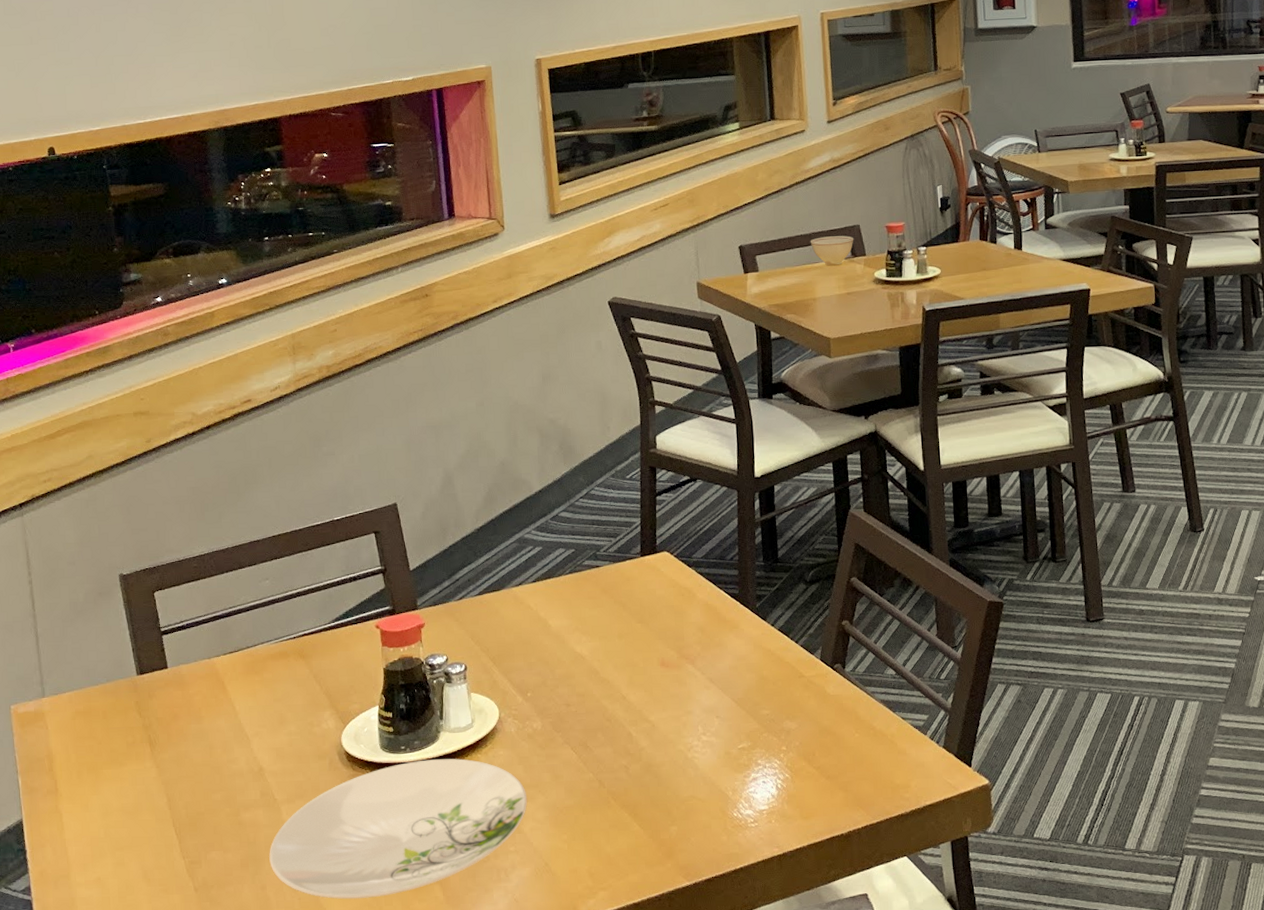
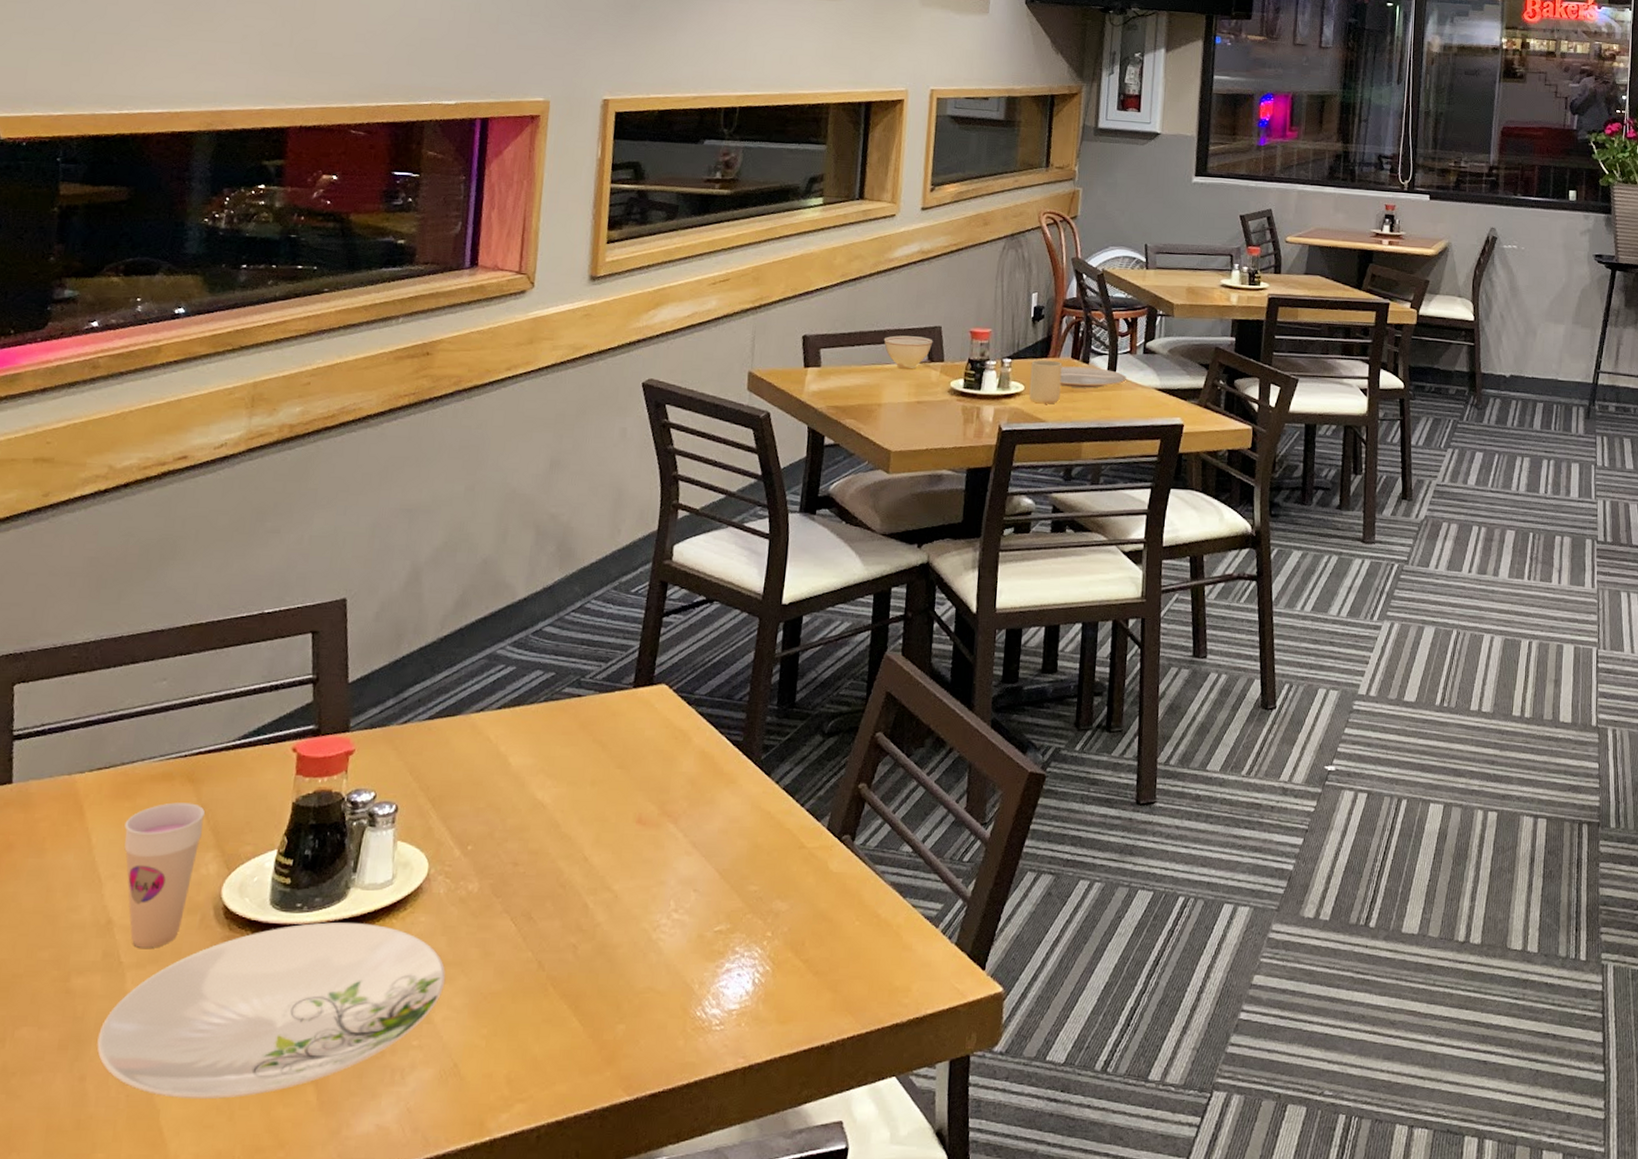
cup: none [258,674,318,788] -> present [124,802,206,948]
cup: none [944,244,974,284] -> present [1029,360,1063,404]
plate: none [972,246,1032,266] -> present [1060,366,1126,388]

